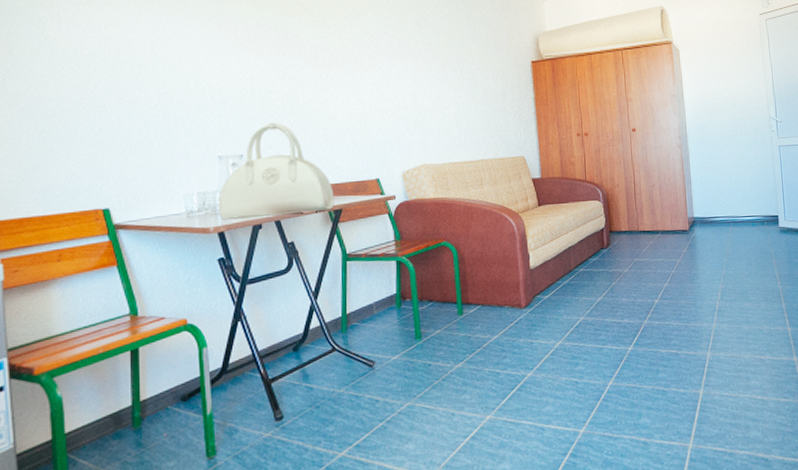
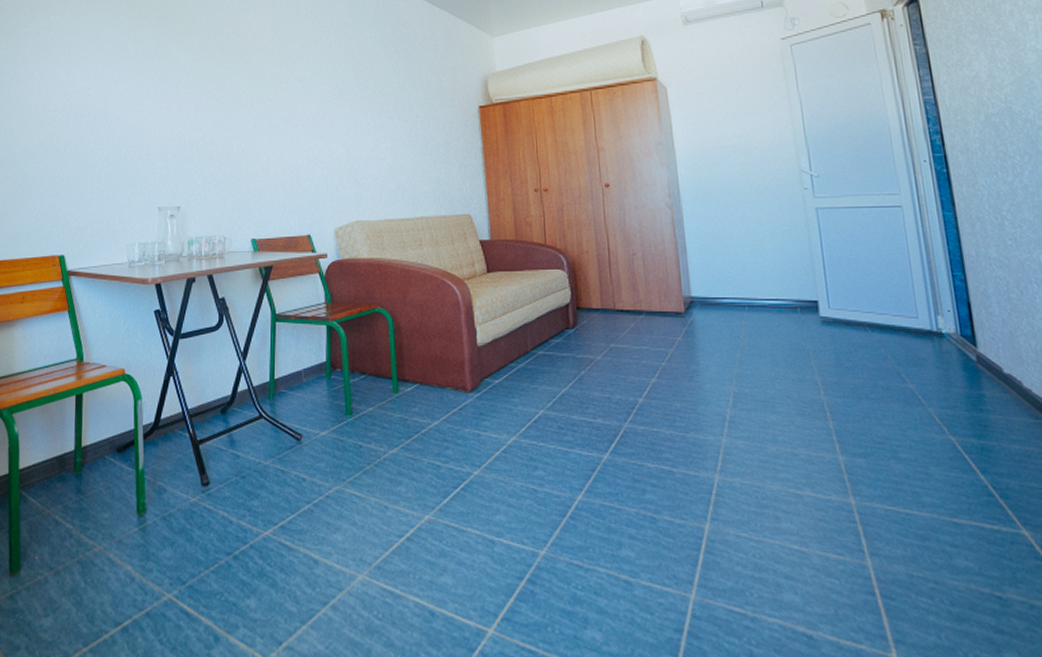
handbag: present [218,122,334,220] -> none [156,174,265,271]

